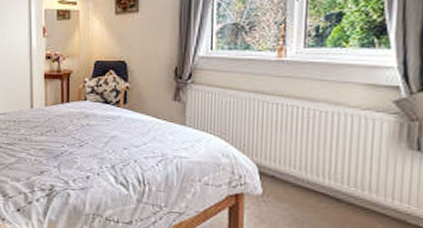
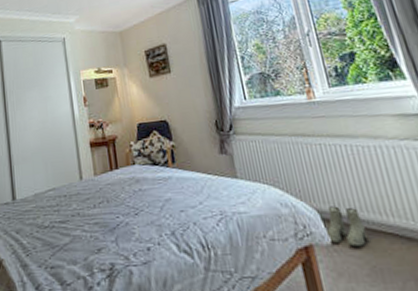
boots: none [259,162,299,201] -> present [326,206,368,247]

